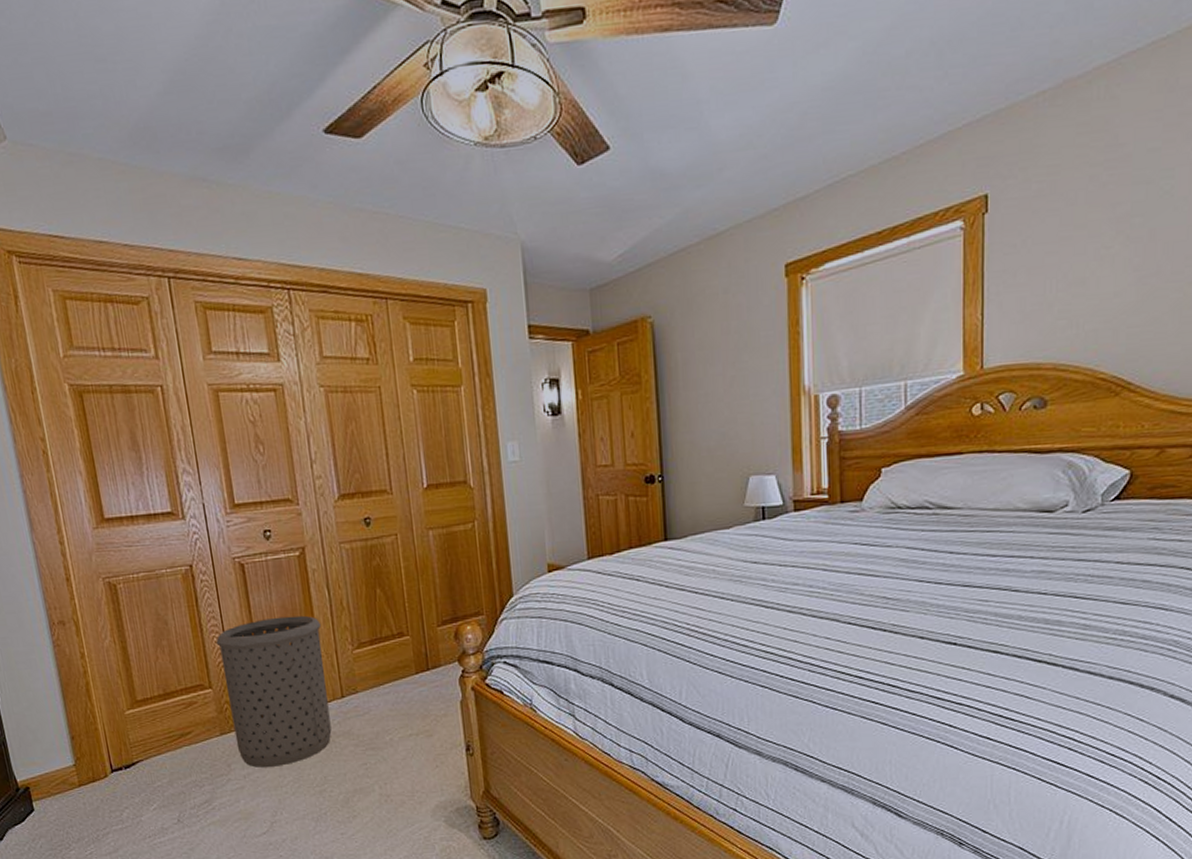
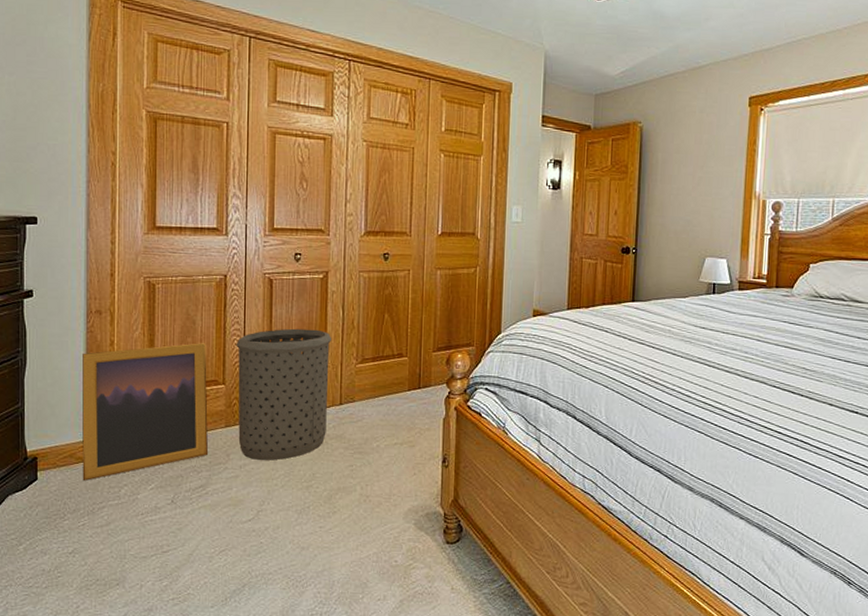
picture frame: none [54,645,207,807] -> present [82,343,208,481]

